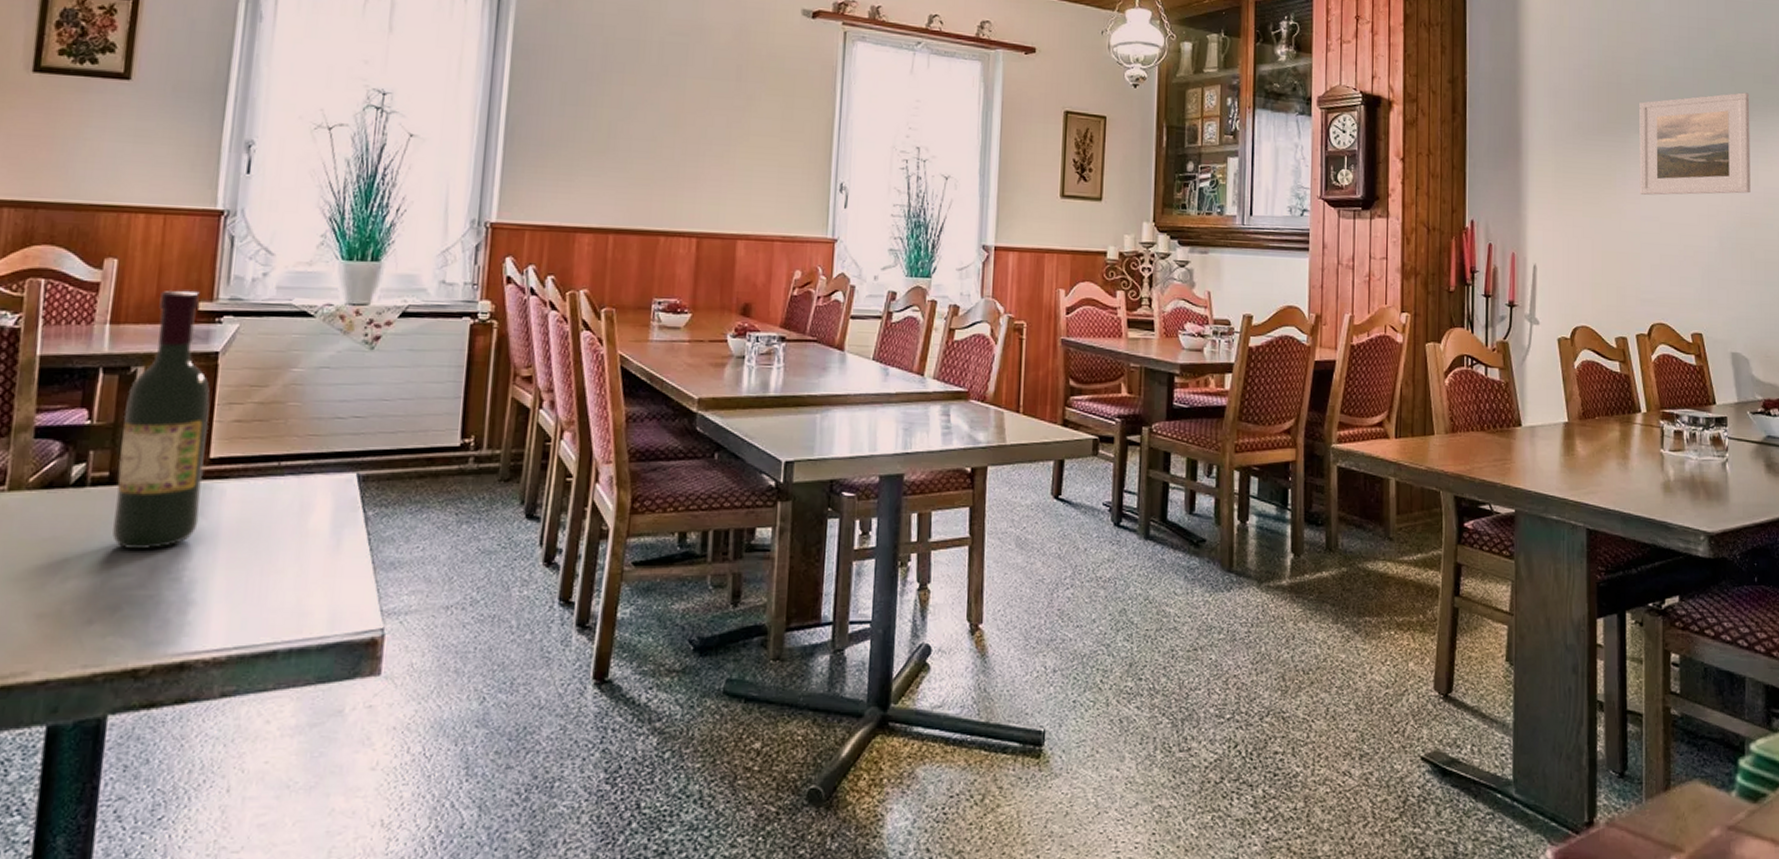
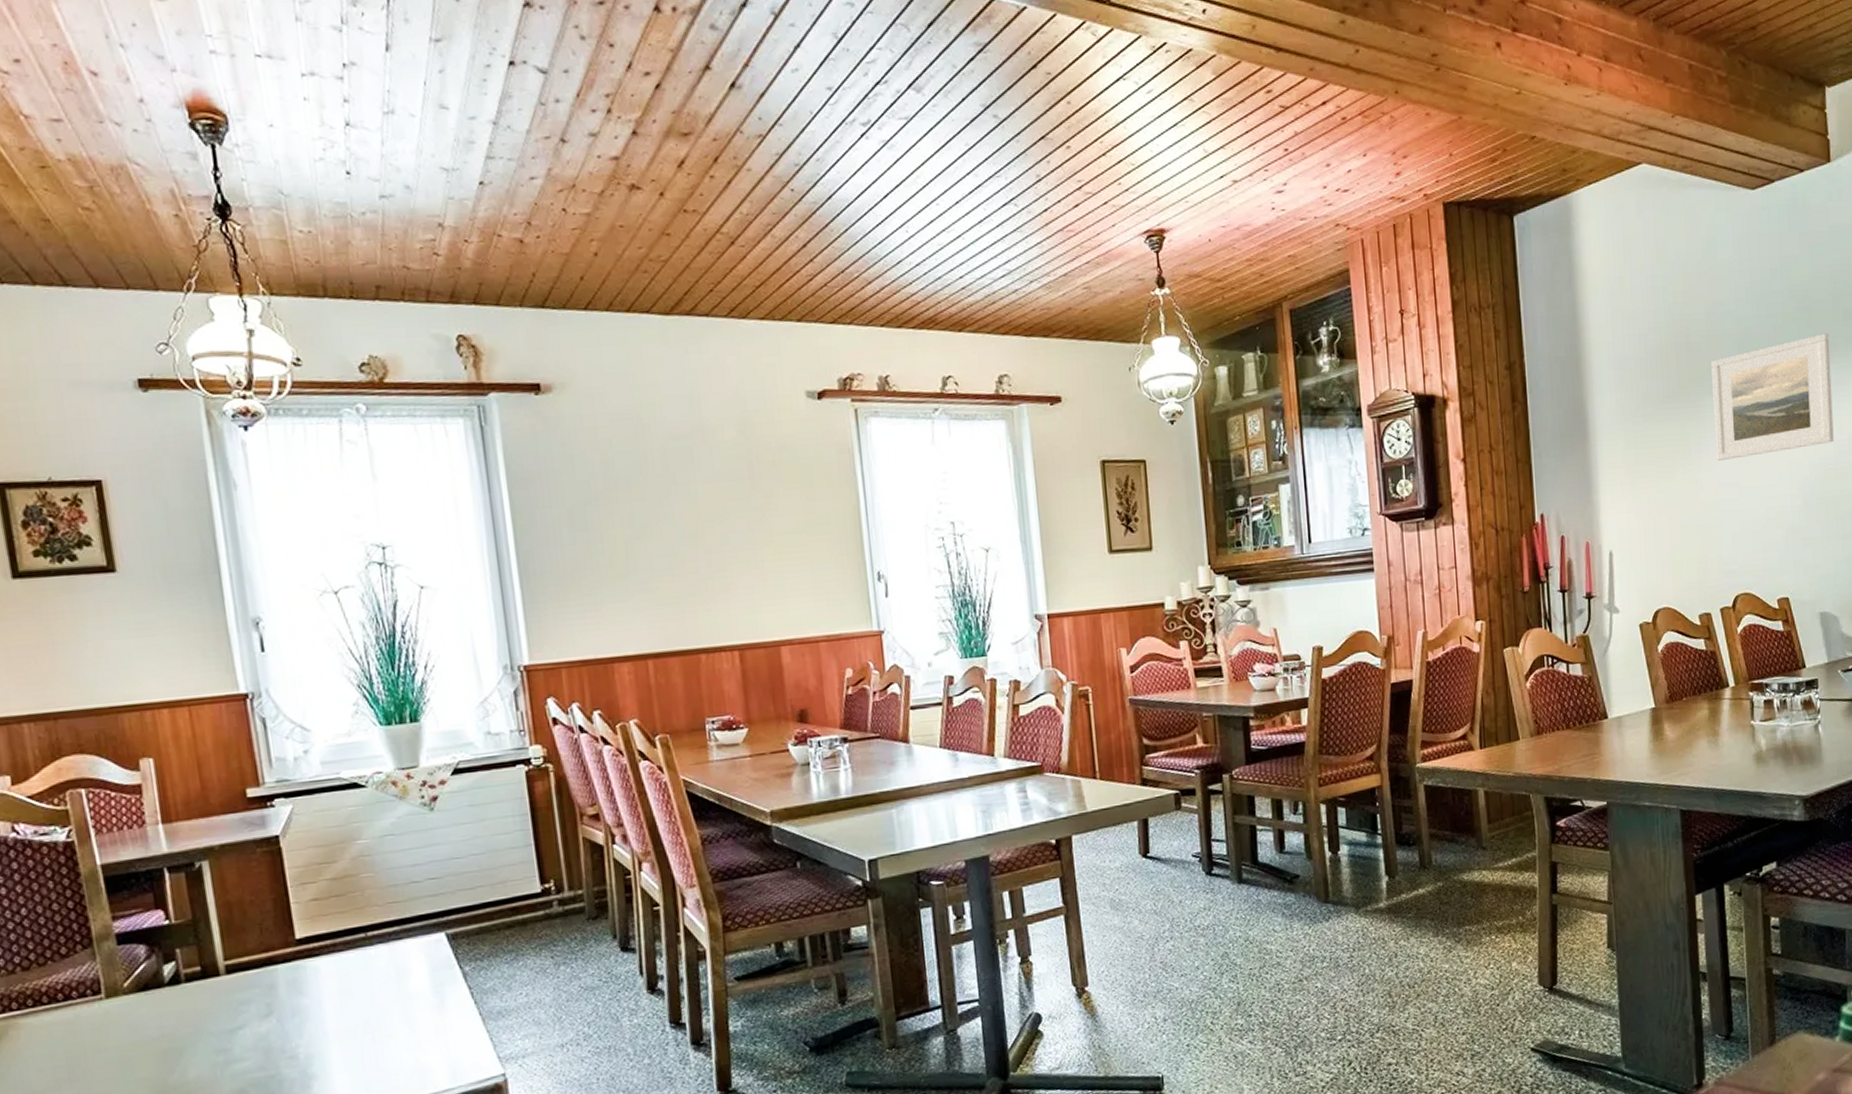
wine bottle: present [112,290,210,549] -> none [198,778,301,1036]

